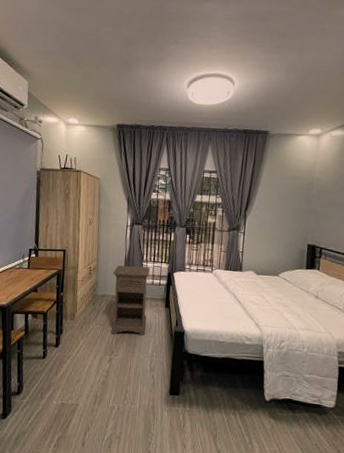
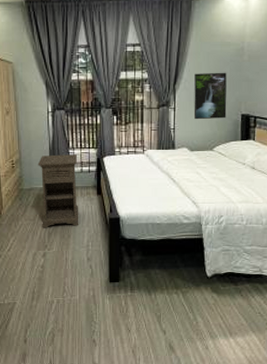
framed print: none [262,202,296,247] -> present [193,72,227,120]

